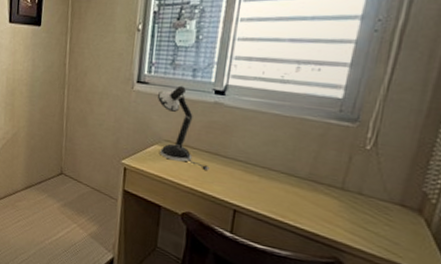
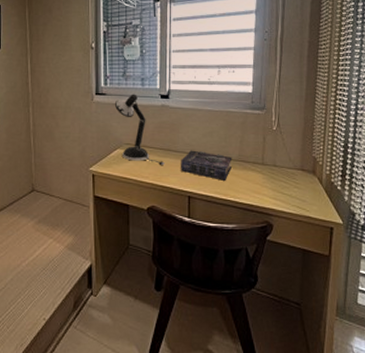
book: none [228,158,300,200] -> present [181,150,233,180]

